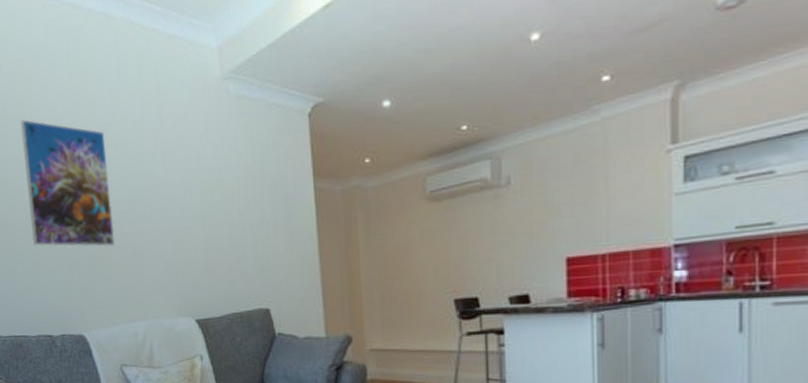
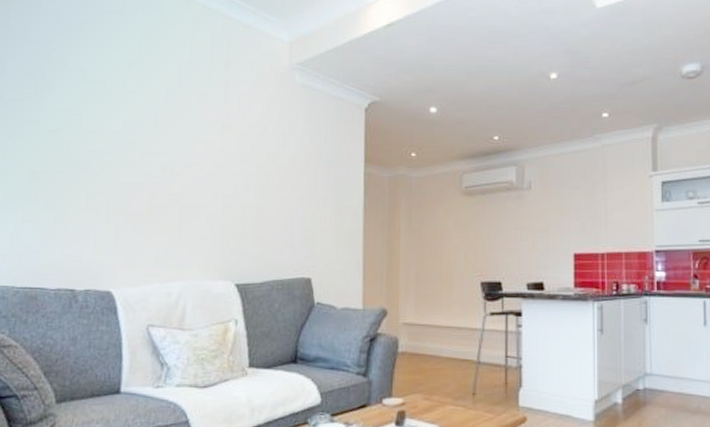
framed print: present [20,119,115,247] -> none [70,76,168,205]

